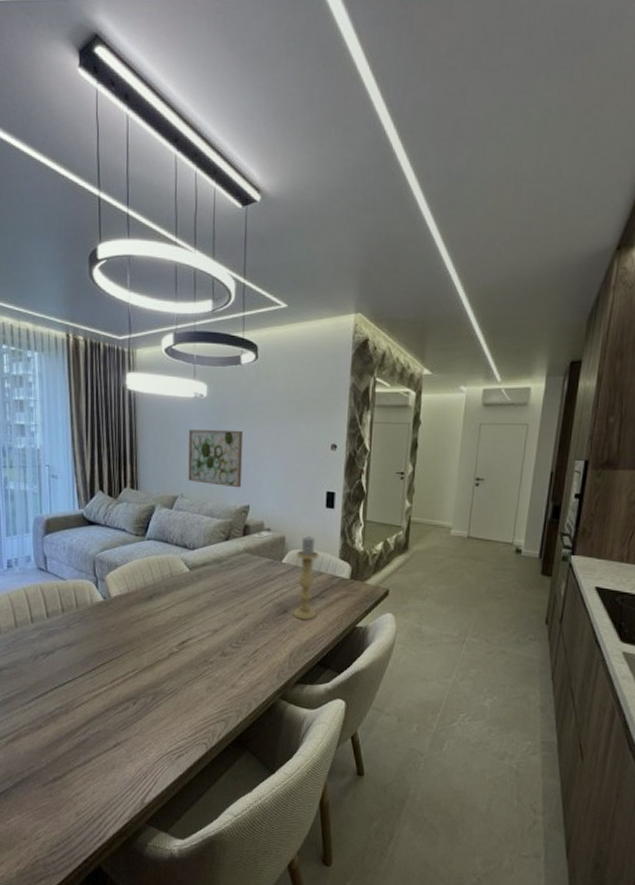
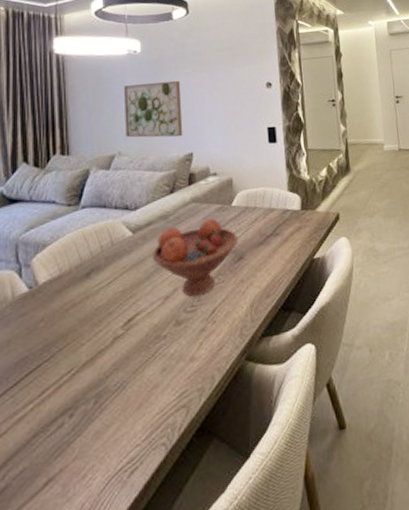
fruit bowl: none [205,570,284,636] -> present [152,218,238,297]
candle holder: present [293,535,320,621] -> none [246,173,273,264]

